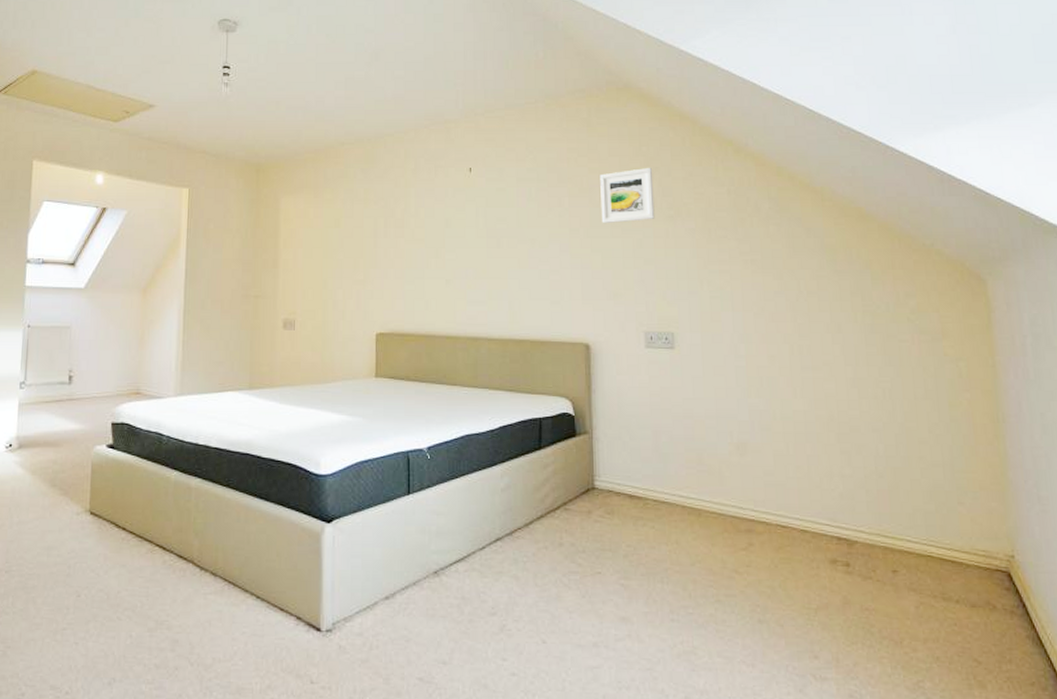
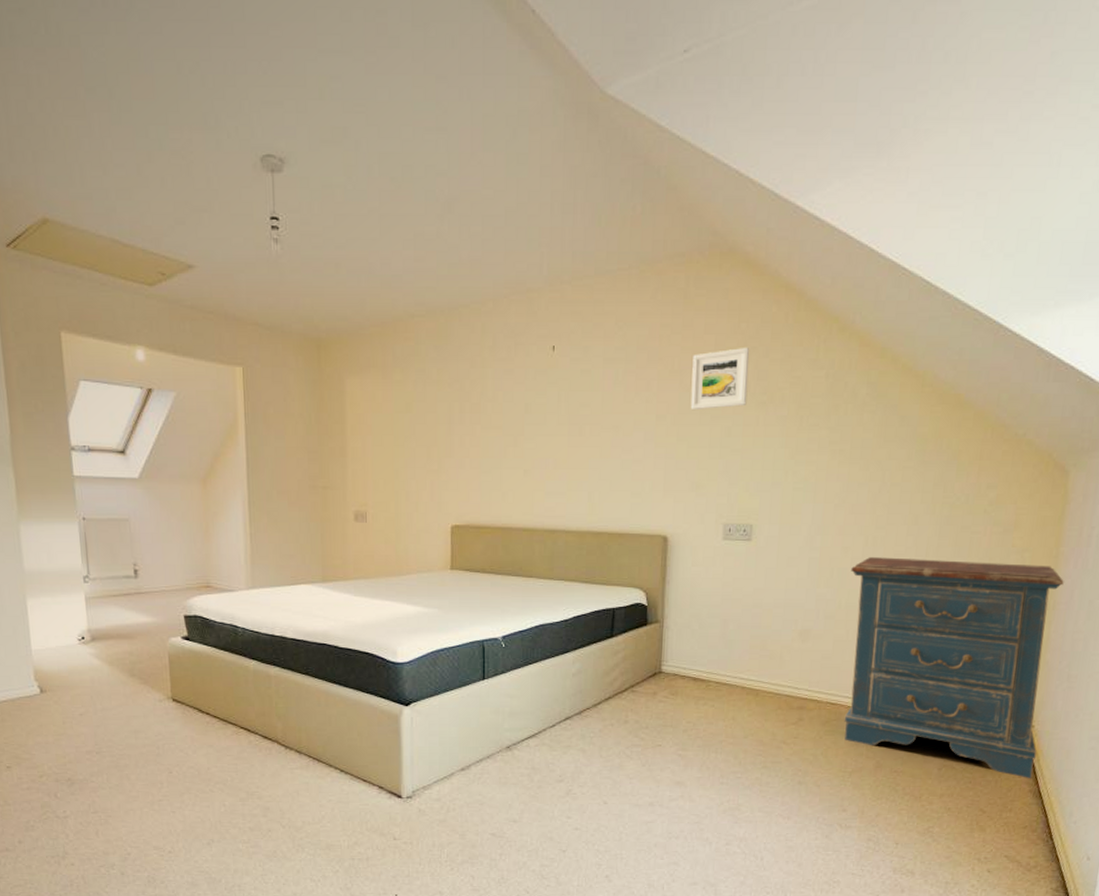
dresser: none [781,366,1025,621] -> present [844,557,1064,778]

